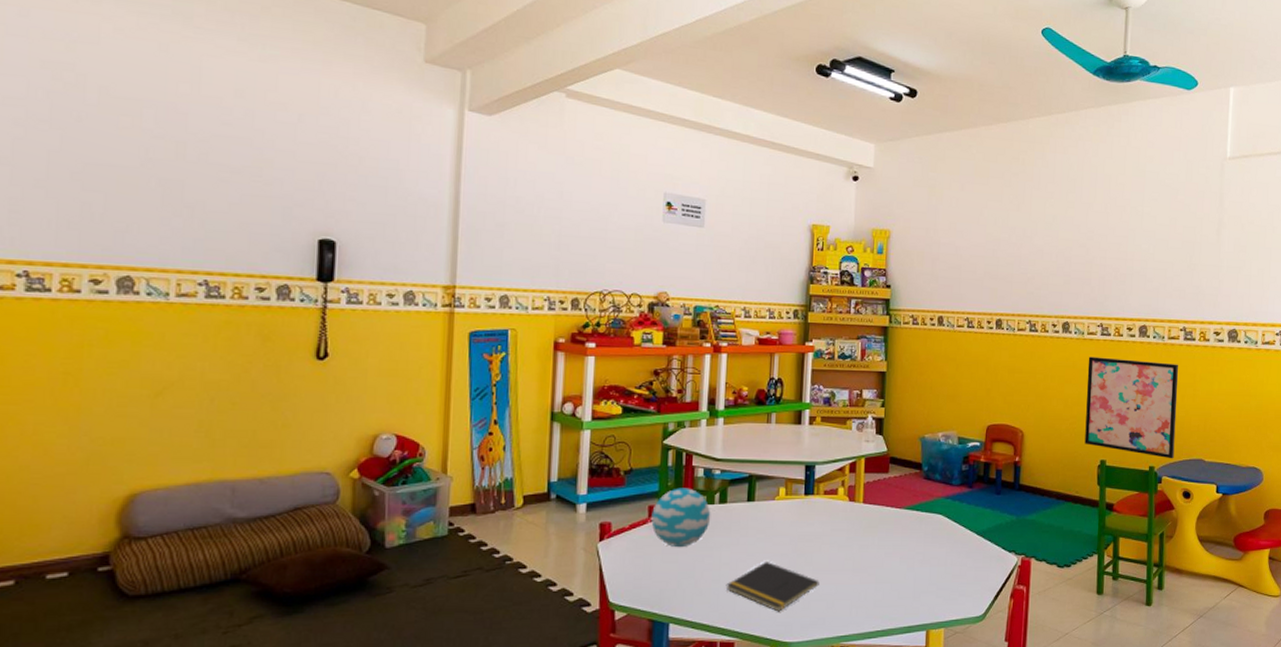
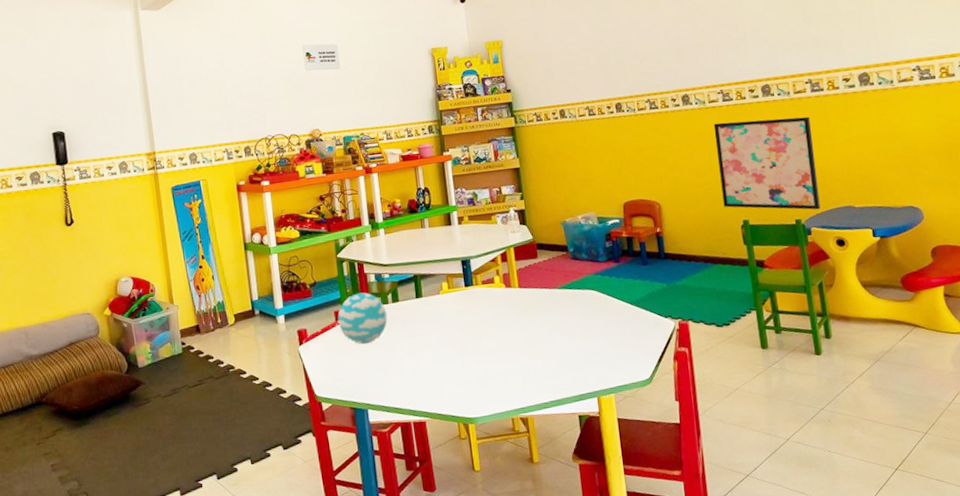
notepad: present [726,562,820,612] -> none [410,349,492,392]

